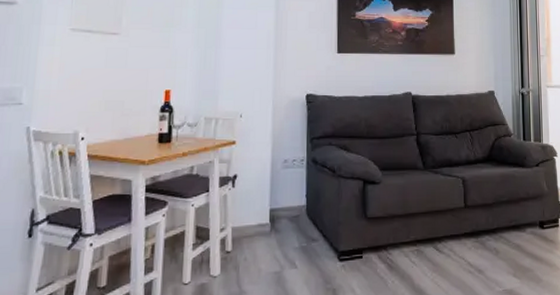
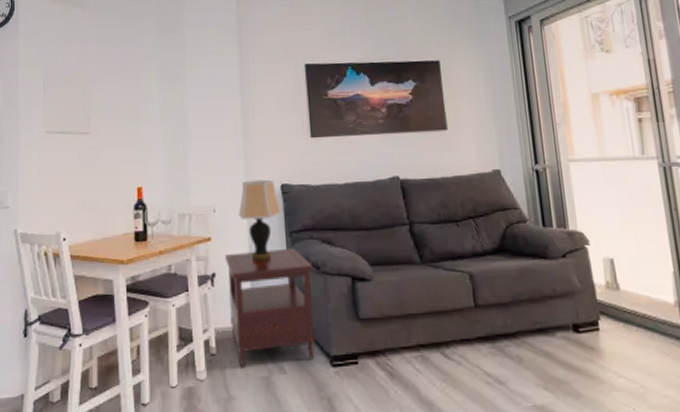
side table: none [248,153,330,266] -> present [225,247,315,370]
table lamp: none [264,89,305,165] -> present [238,179,282,262]

